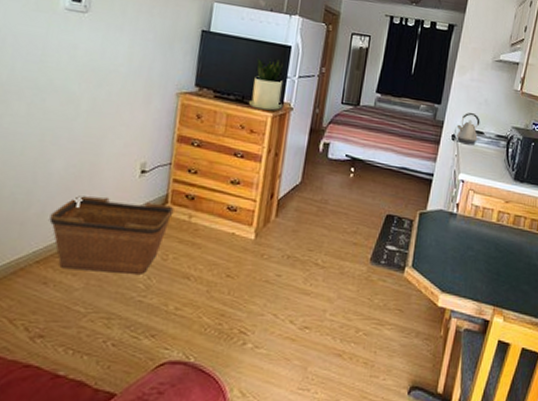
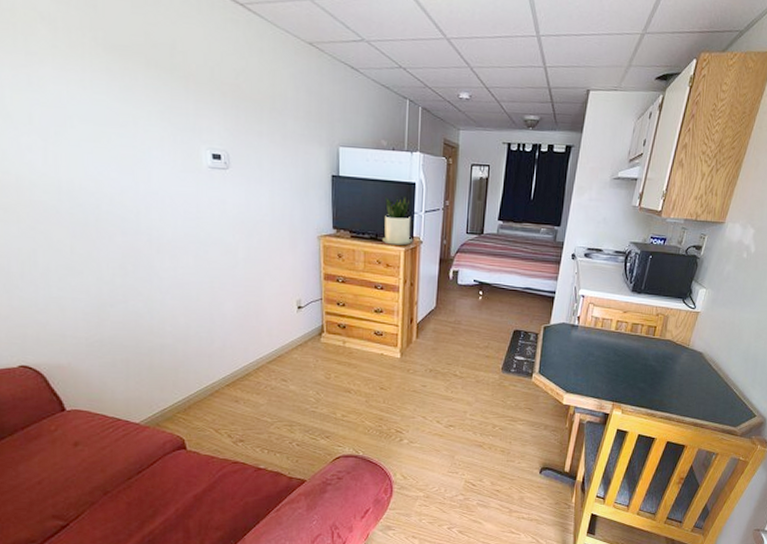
bicycle basket: present [49,196,174,274] -> none [230,330,330,391]
kettle: present [456,113,480,145] -> none [576,232,599,263]

